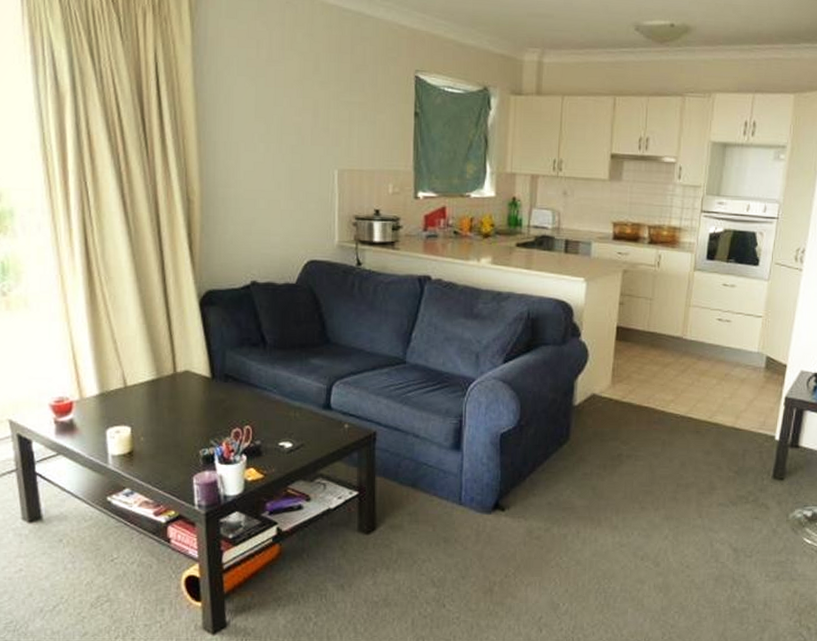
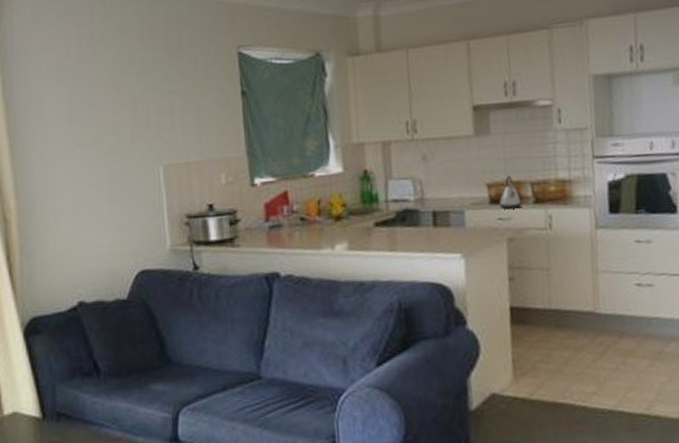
kettle: none [620,218,639,247] -> present [499,176,522,211]

